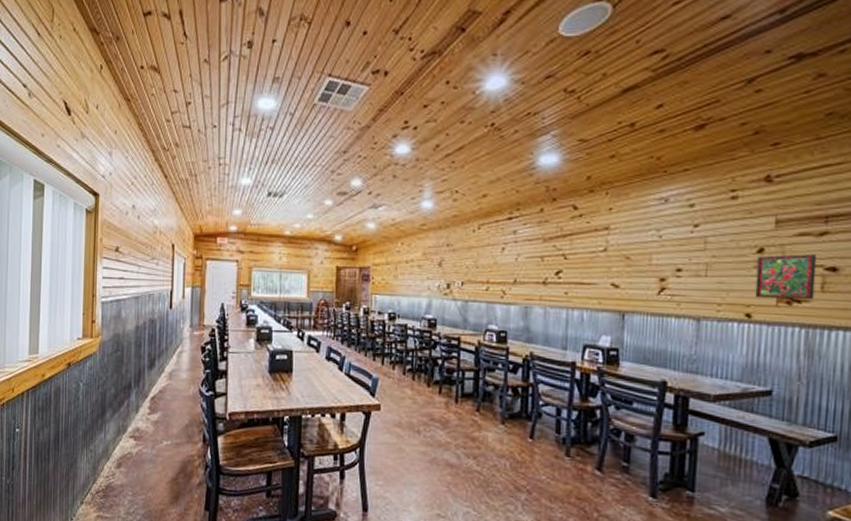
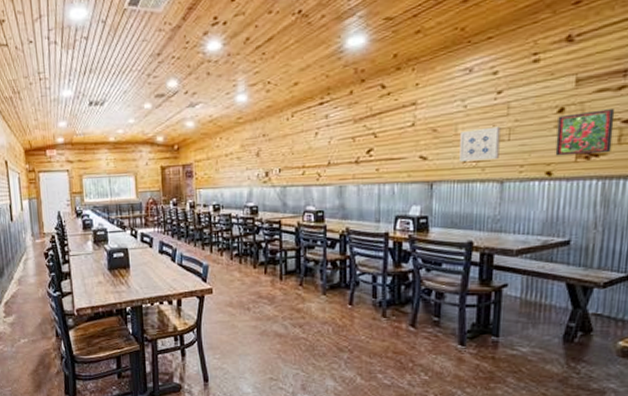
wall art: none [653,260,698,295] -> present [459,126,501,162]

